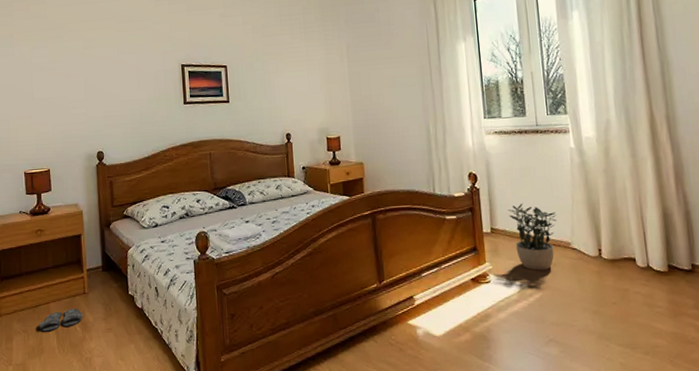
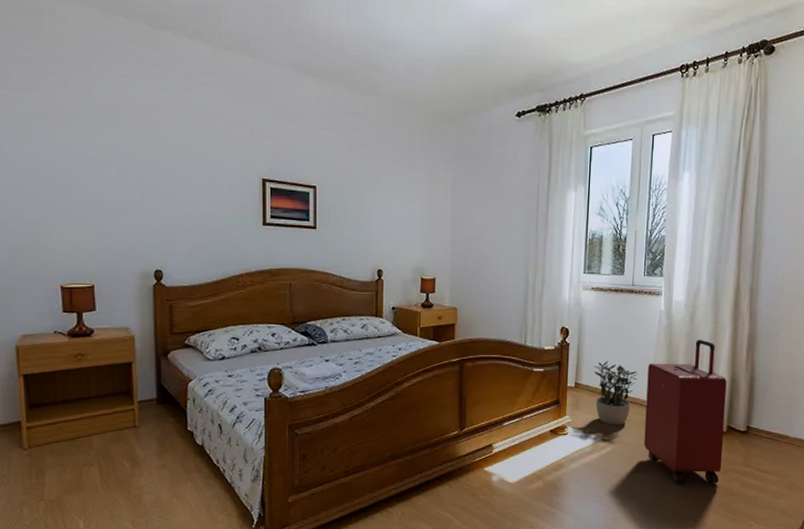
slippers: present [39,308,84,332] -> none [78,442,133,466]
suitcase: none [566,174,670,332] -> present [644,339,727,484]

